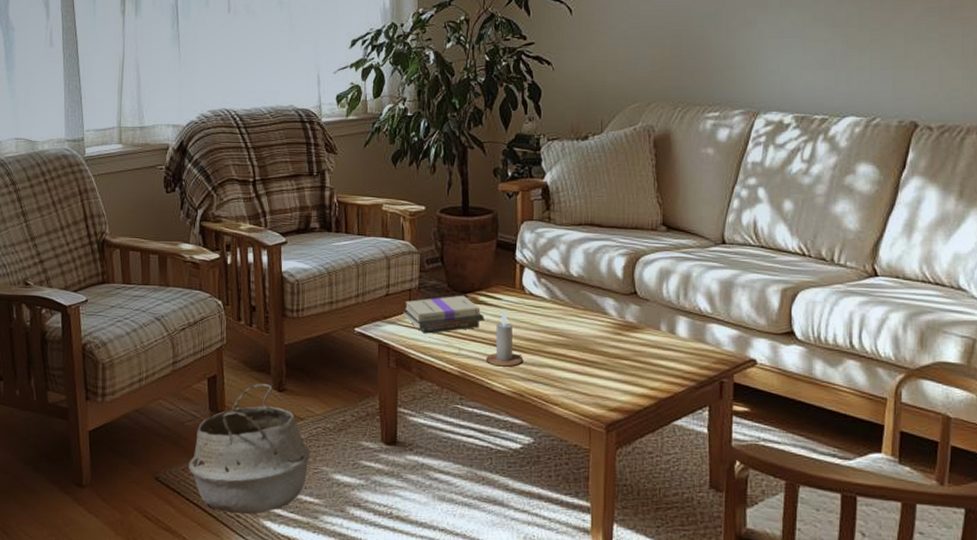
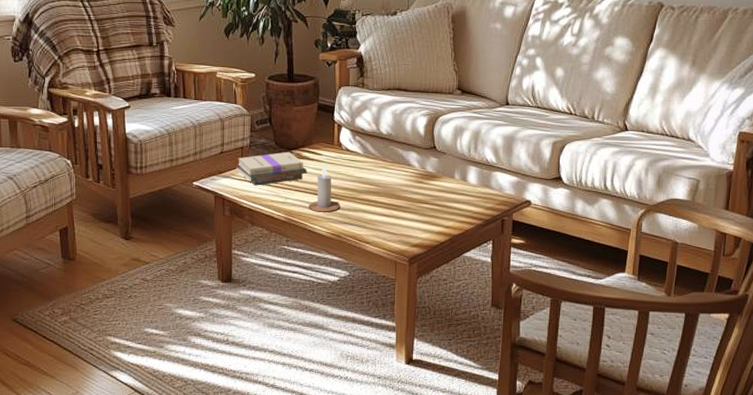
woven basket: present [189,383,311,515] -> none [44,232,156,348]

